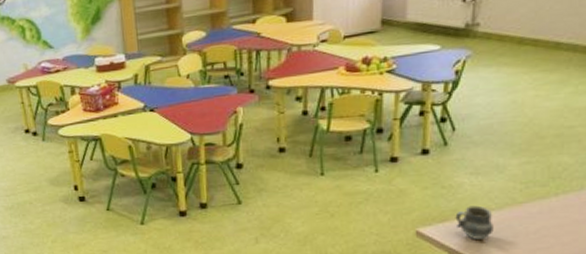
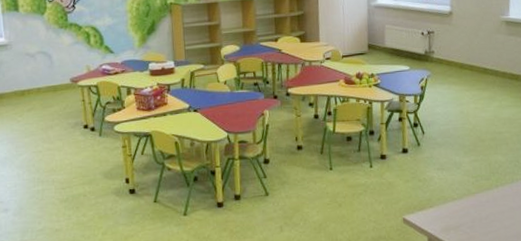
cup: present [455,205,494,239] -> none [430,196,458,225]

